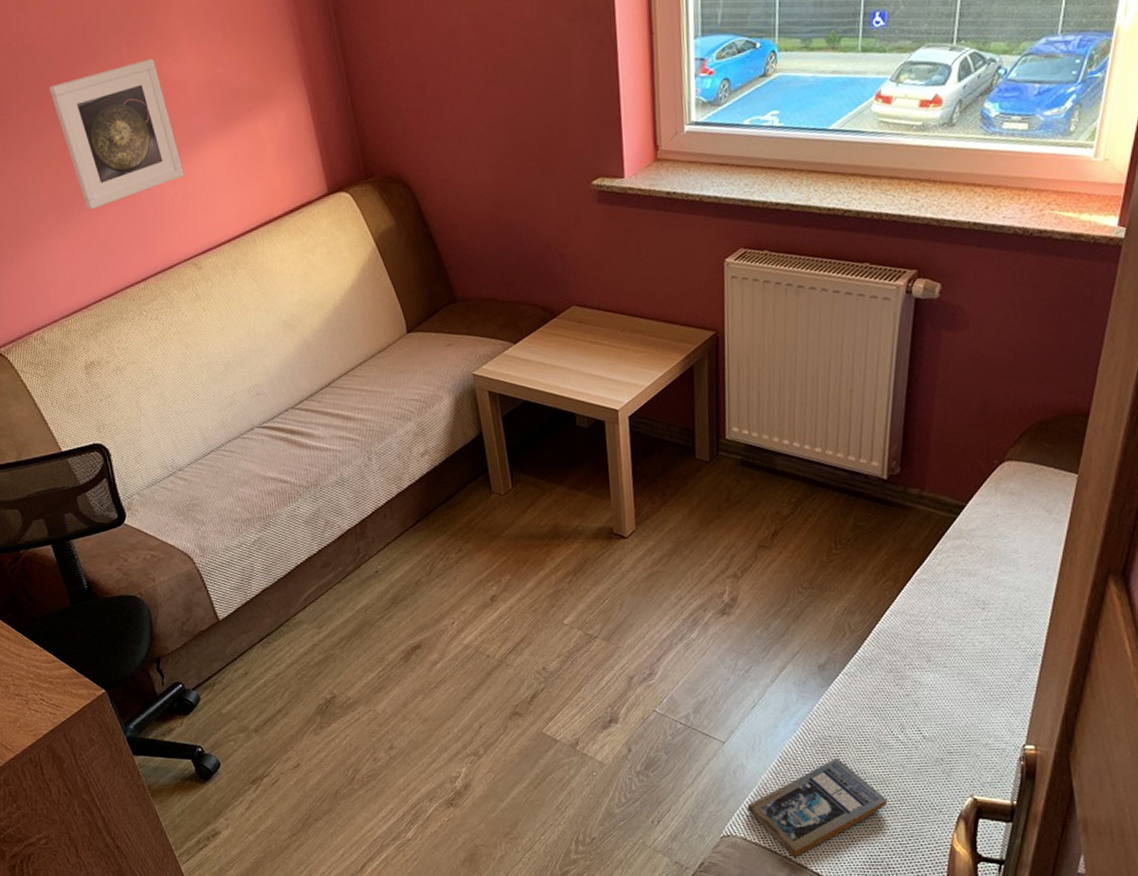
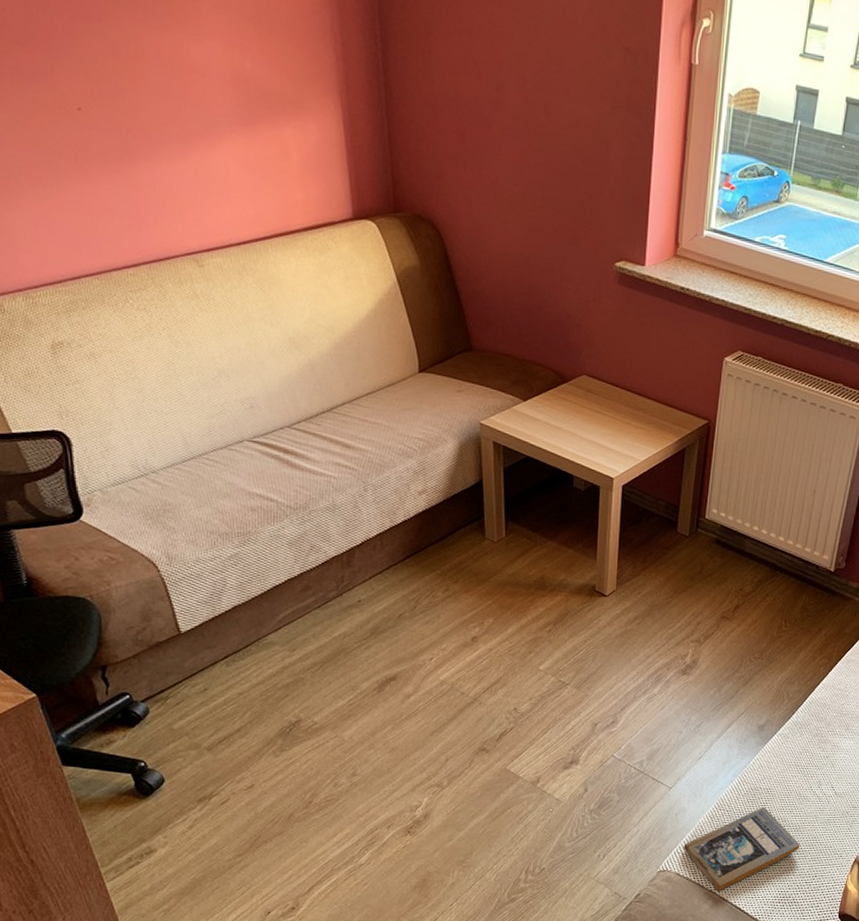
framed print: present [48,58,185,210] -> none [41,31,195,178]

